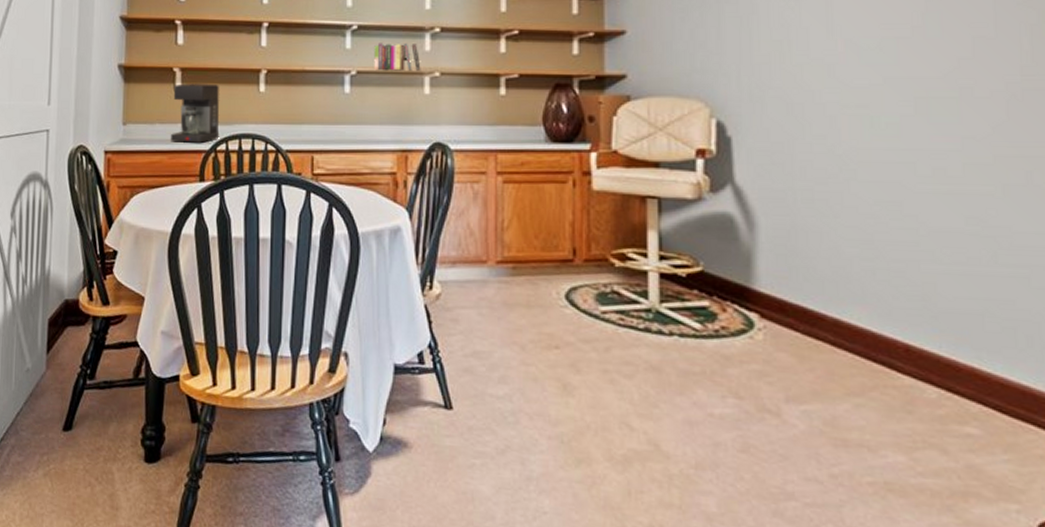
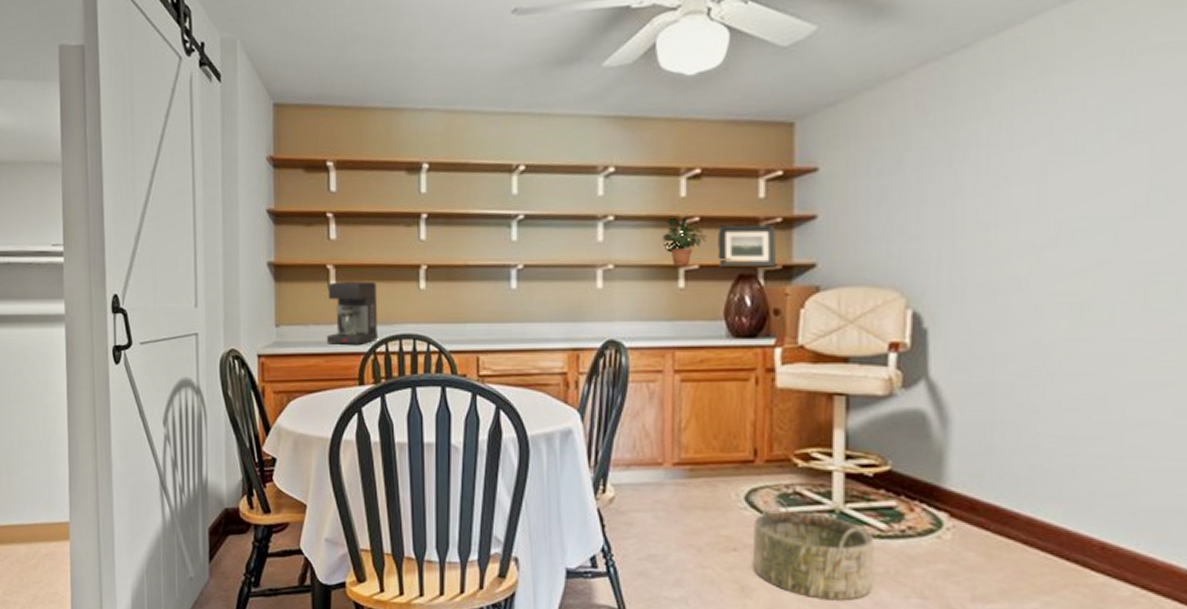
books: present [374,42,421,71] -> none [542,233,593,264]
potted plant: none [484,28,526,76] -> present [662,215,708,268]
picture frame: none [536,38,589,78] -> present [718,225,776,268]
basket: none [573,296,691,400] -> present [752,498,875,601]

